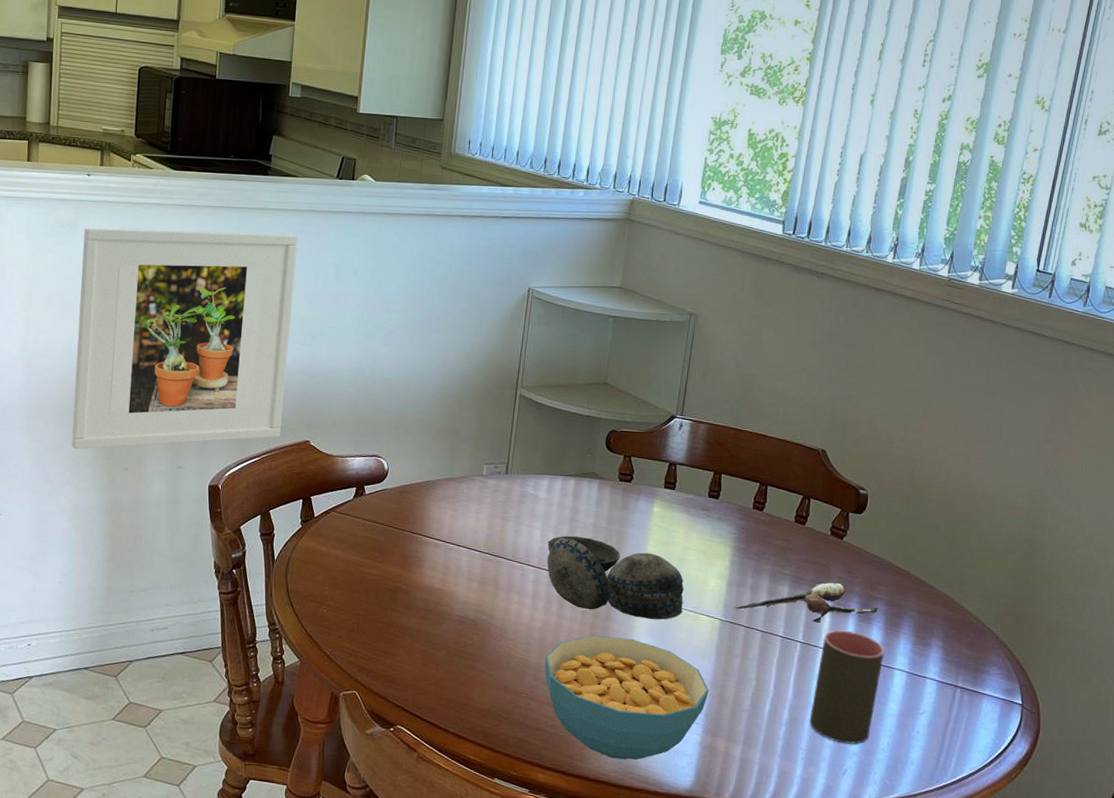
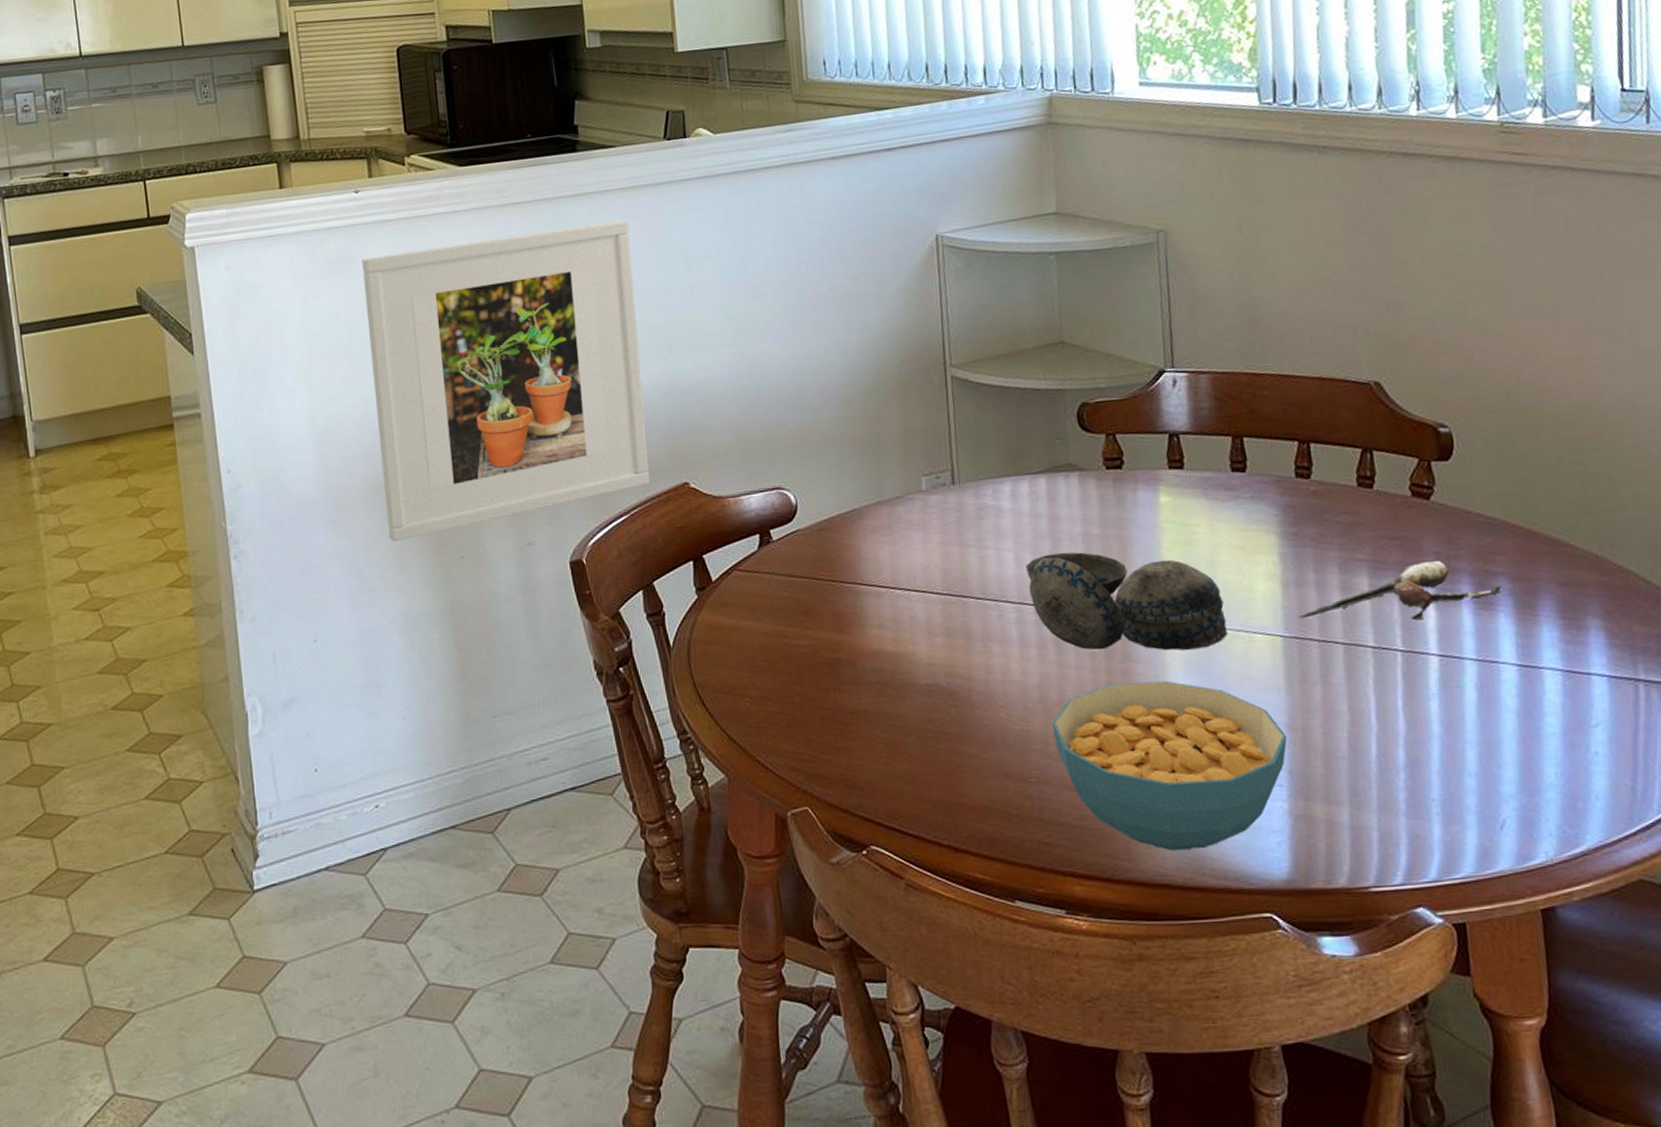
cup: present [809,630,885,744] -> none [1432,624,1527,784]

